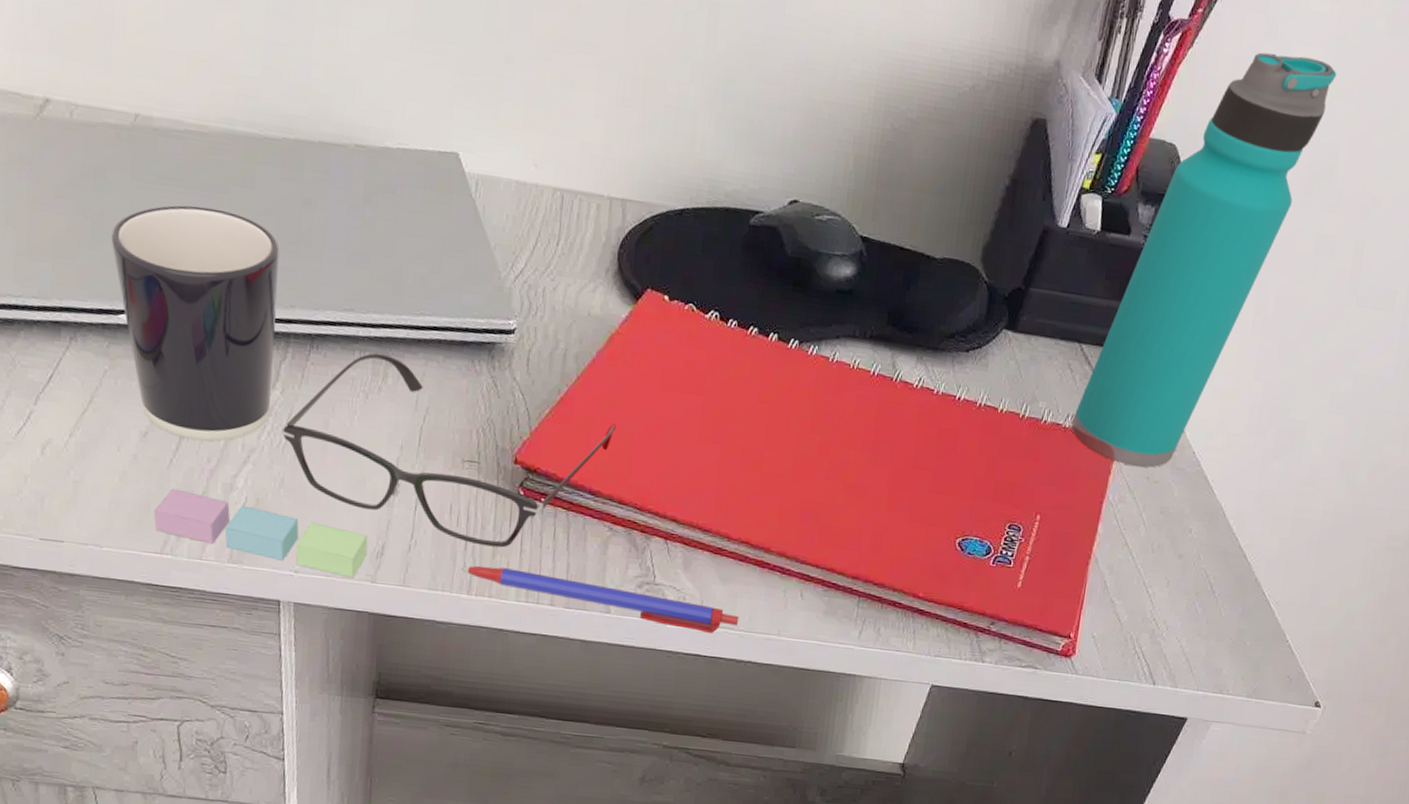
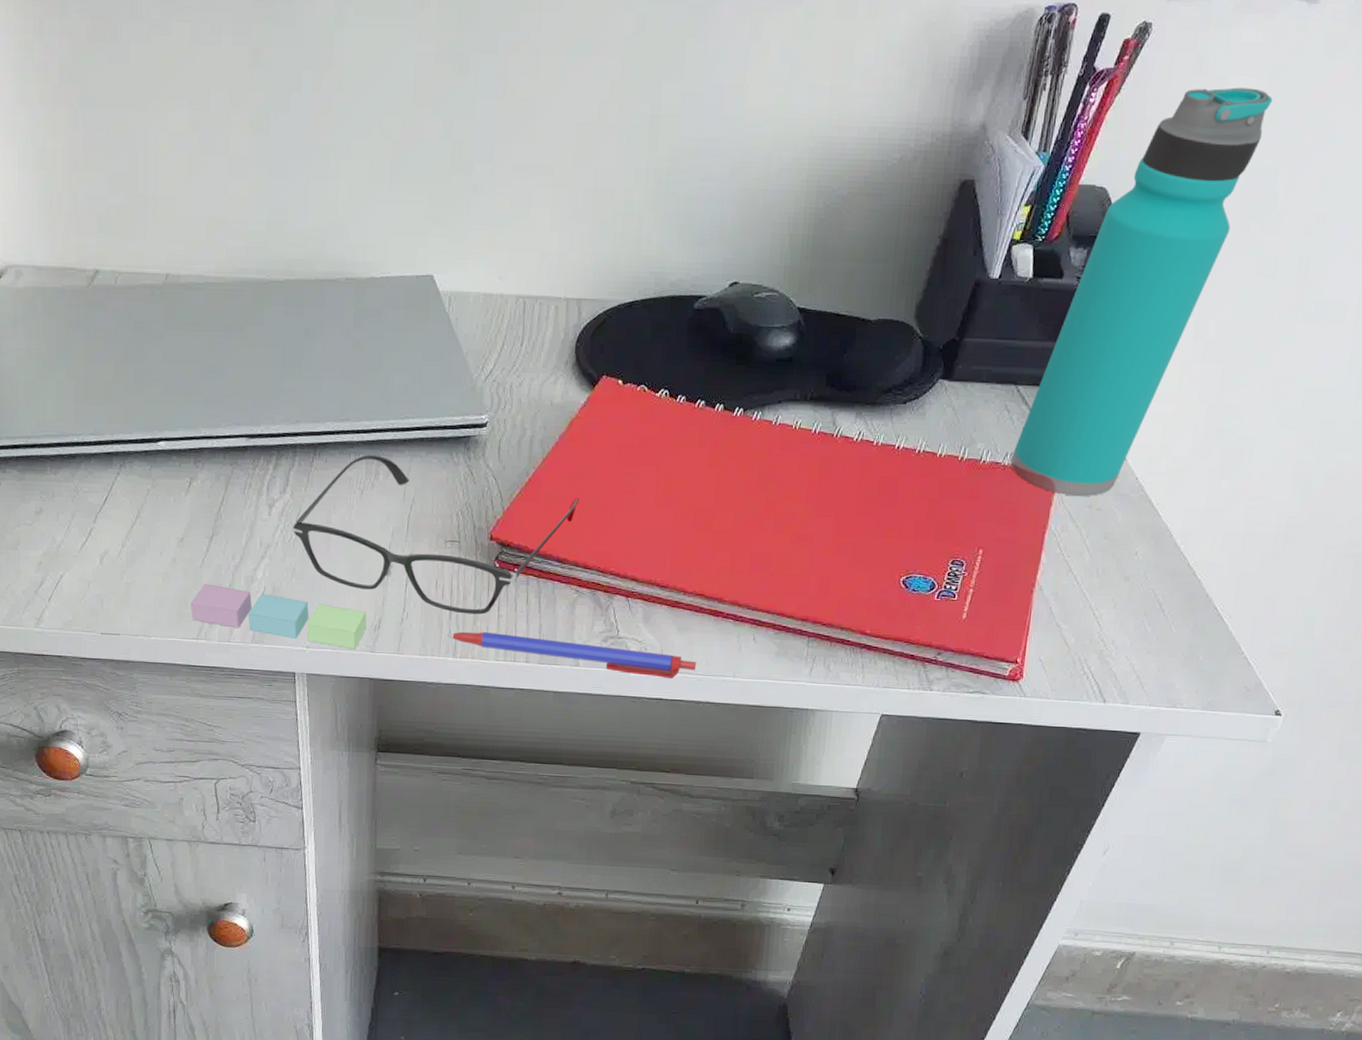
mug: present [111,205,280,442] -> none [150,345,286,542]

